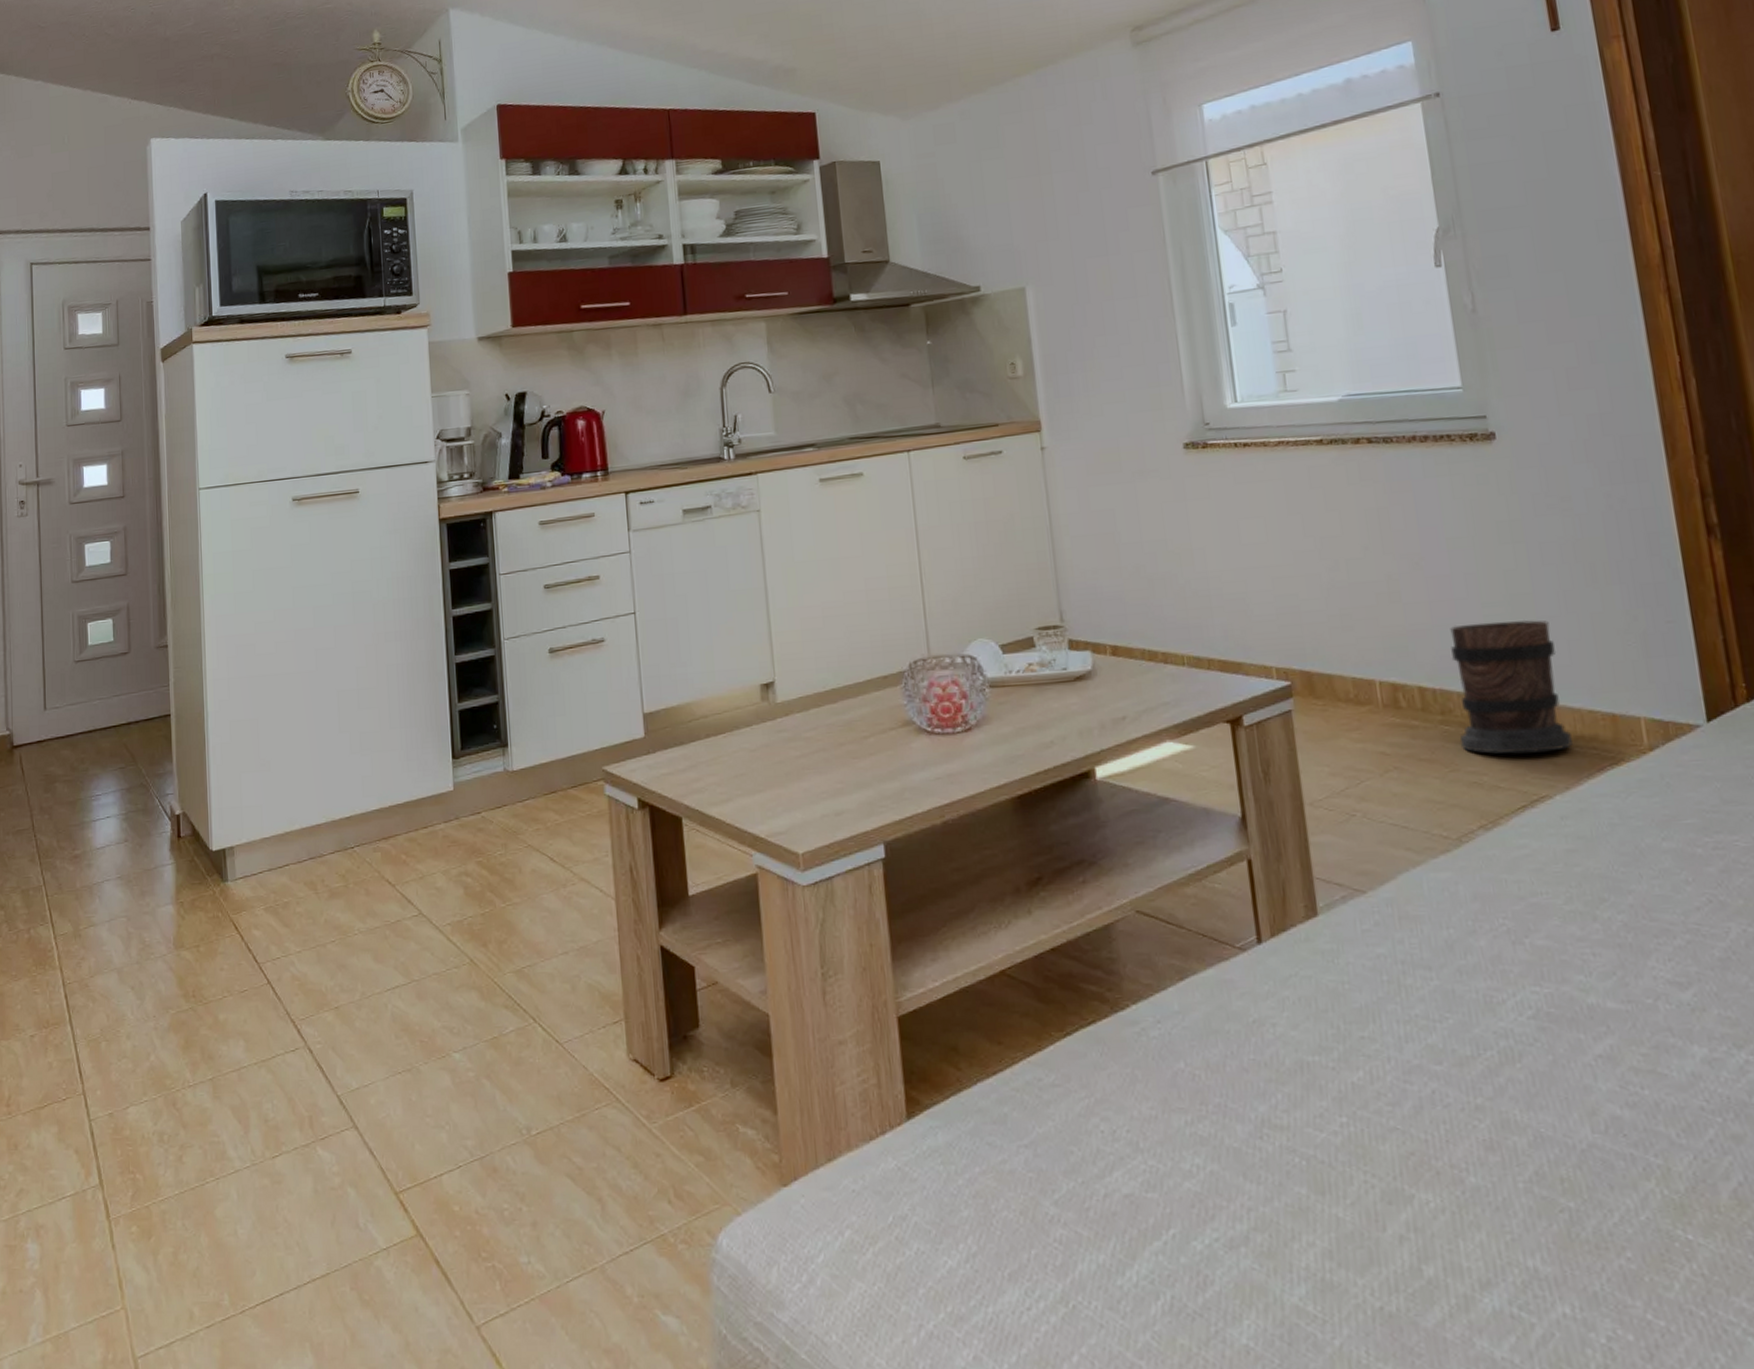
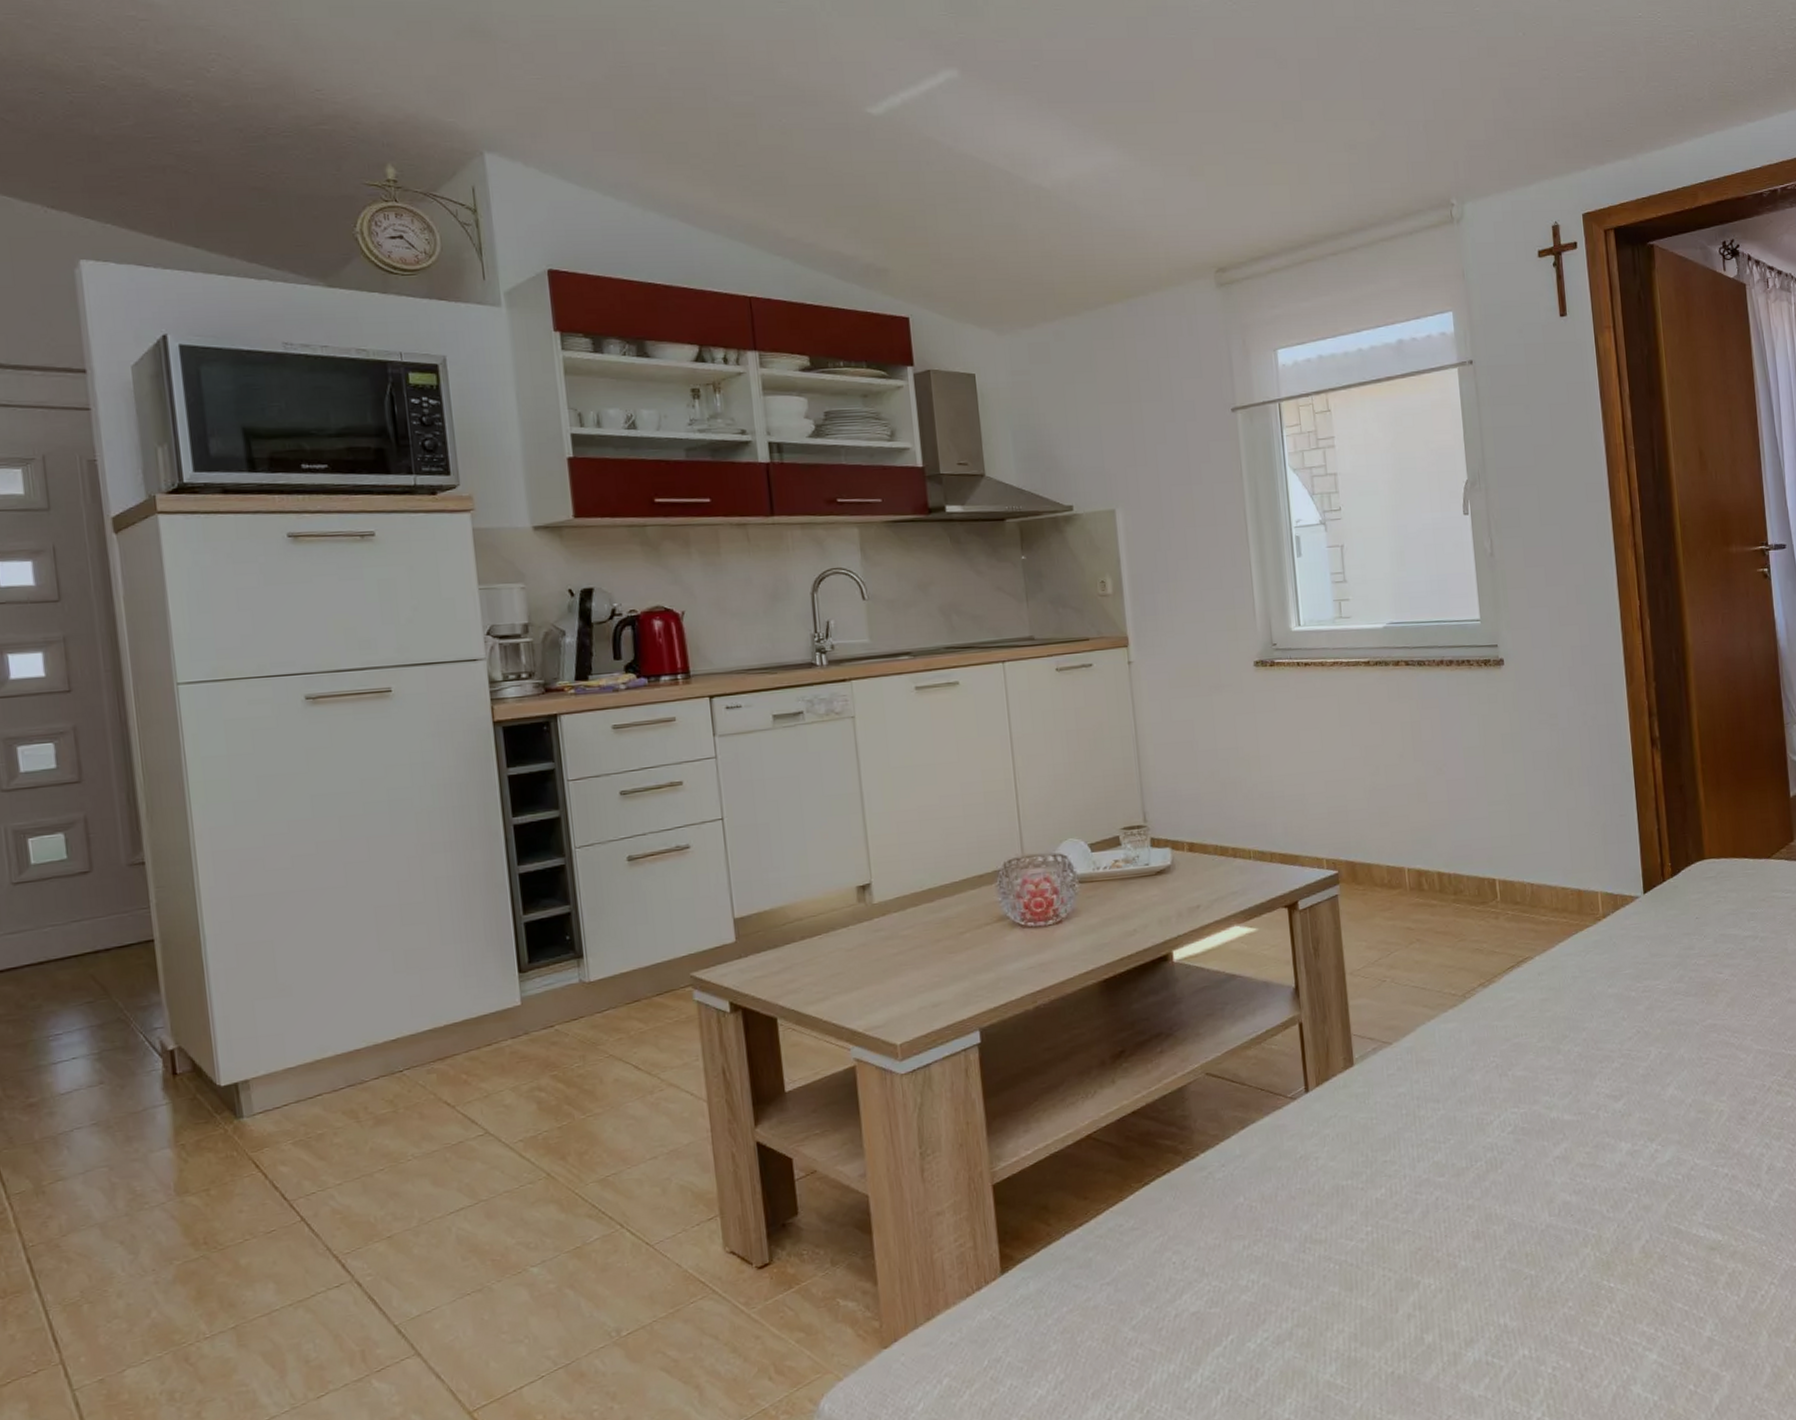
wooden barrel: present [1450,620,1573,754] -> none [1463,815,1549,925]

